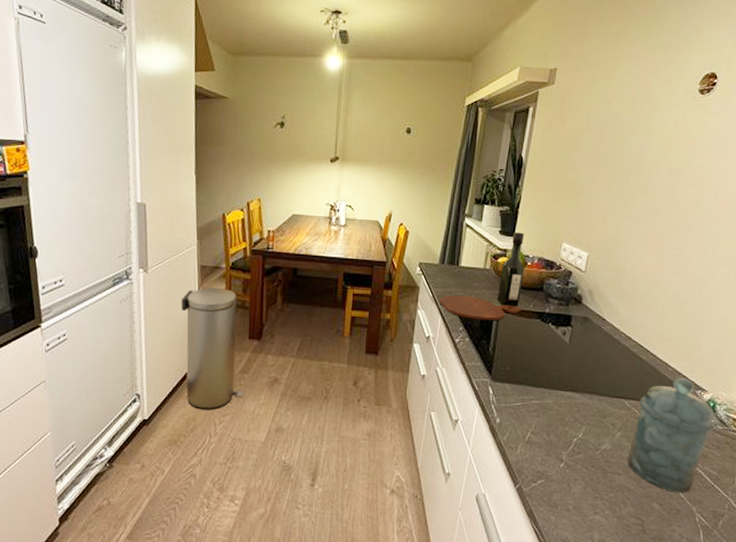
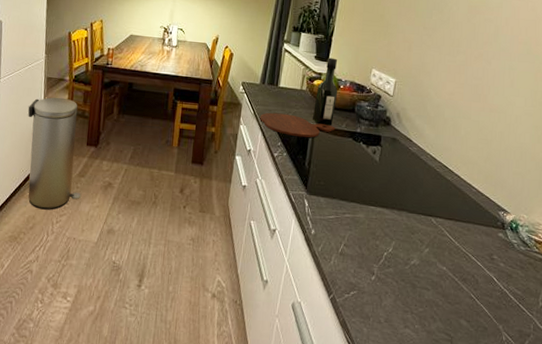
canister: present [627,377,714,493] -> none [435,198,517,311]

